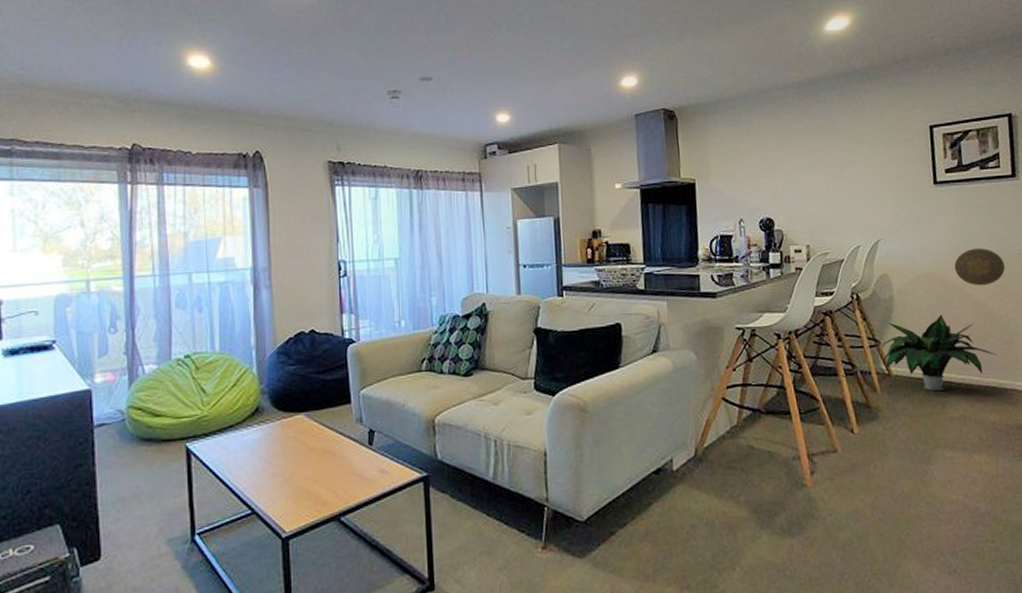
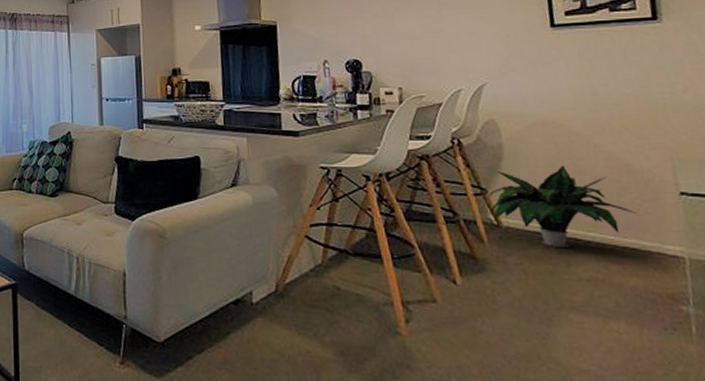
decorative plate: present [954,247,1005,286] -> none [579,95,646,137]

